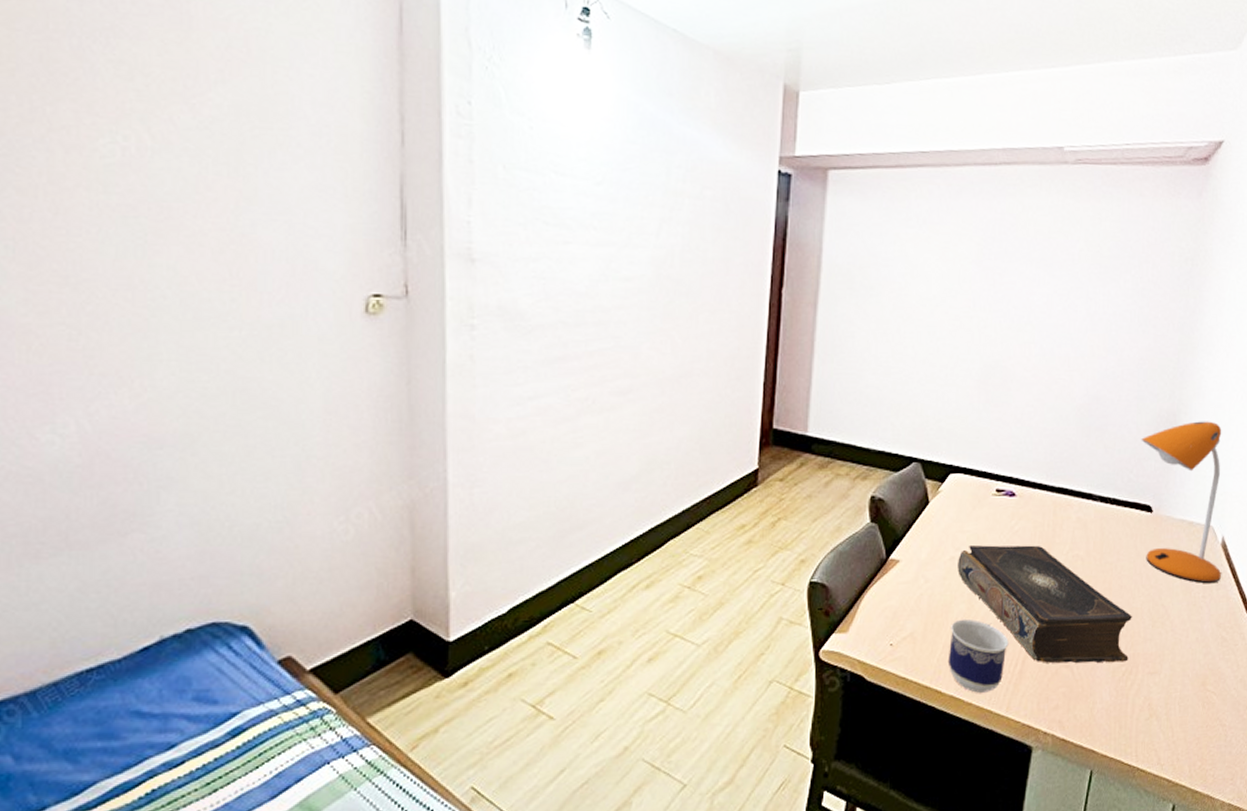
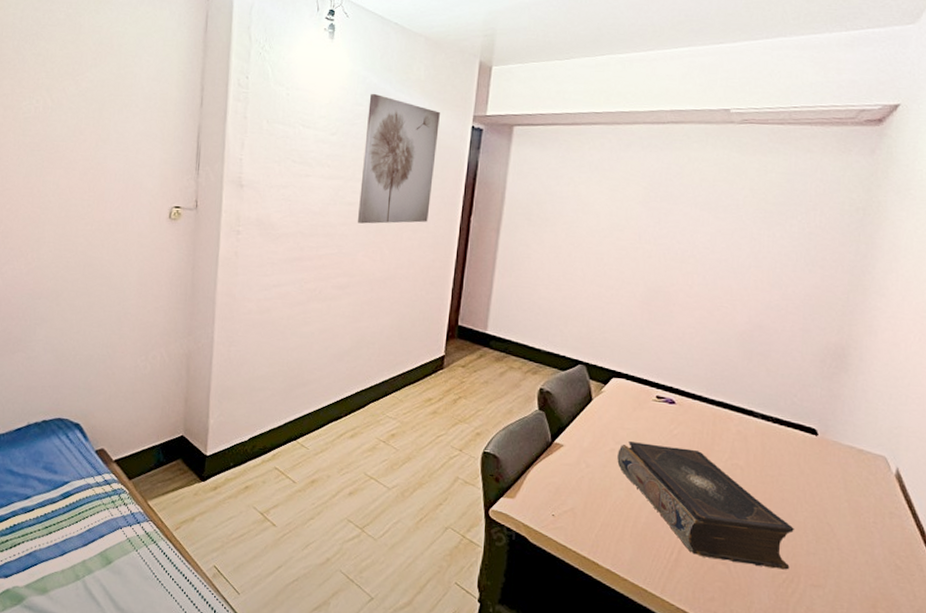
wall art: none [639,126,738,305] -> present [358,93,440,224]
cup: present [947,618,1009,693] -> none [605,503,665,573]
desk lamp: present [1141,421,1222,584] -> none [806,356,897,511]

